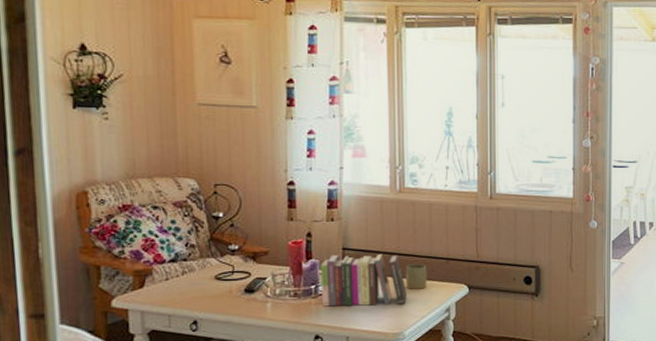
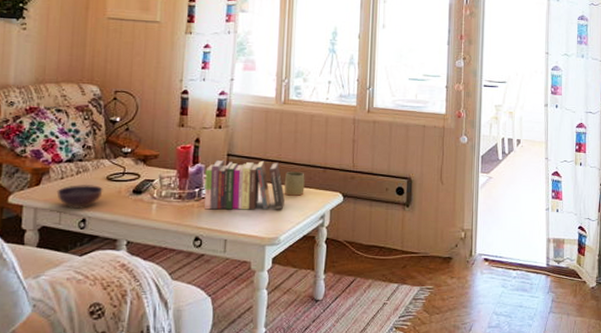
bowl: none [163,285,213,311] -> present [56,185,103,209]

